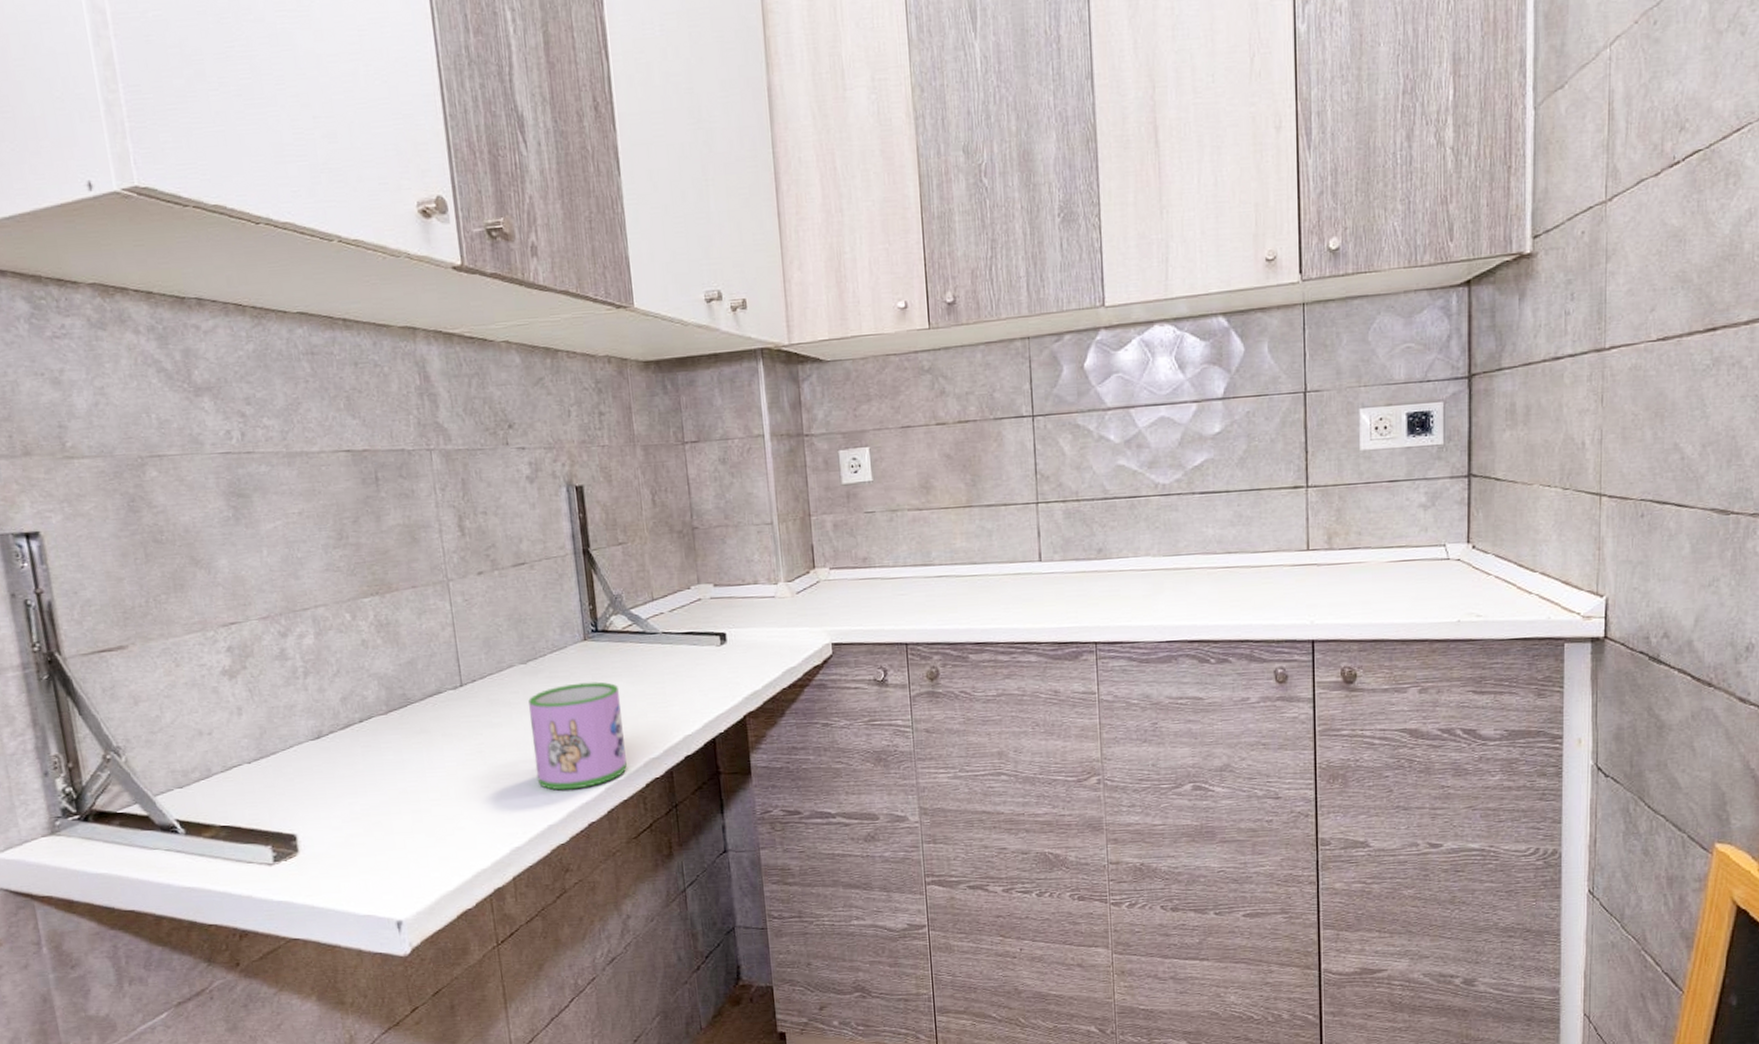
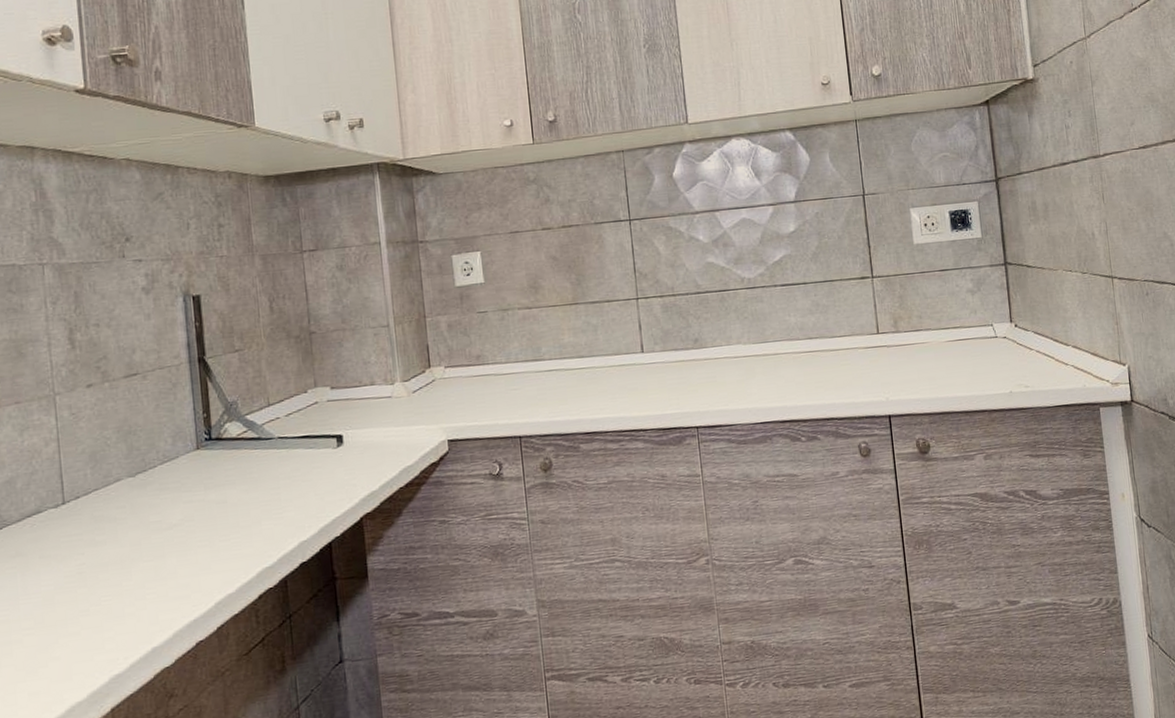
mug: present [528,681,627,791] -> none [136,491,239,609]

